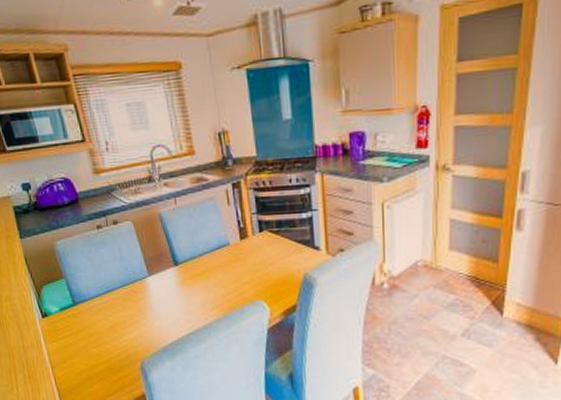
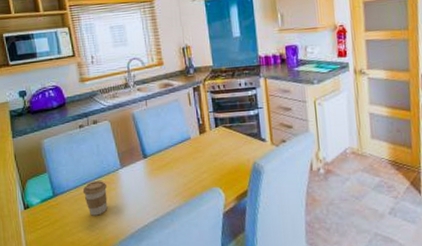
coffee cup: none [106,289,136,327] -> present [82,181,108,216]

